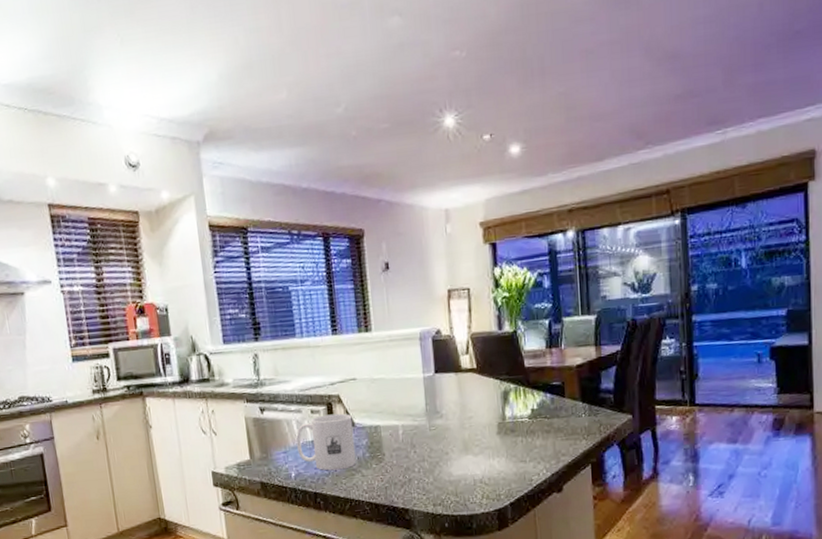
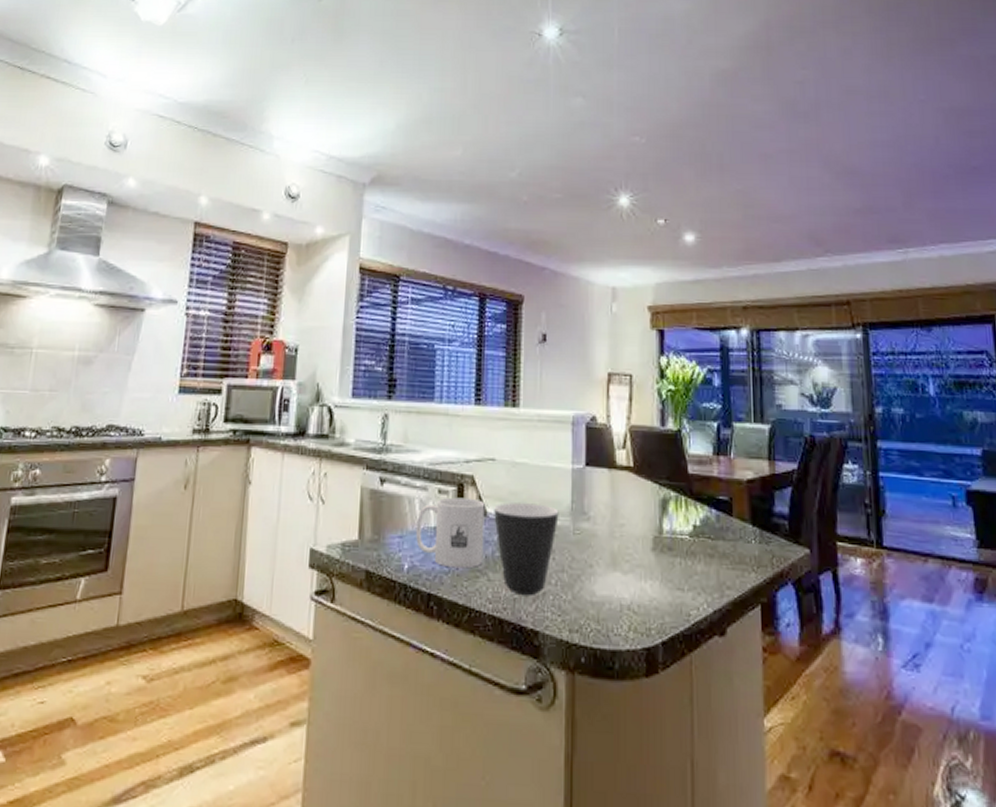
mug: none [360,410,416,484] -> present [494,502,559,596]

